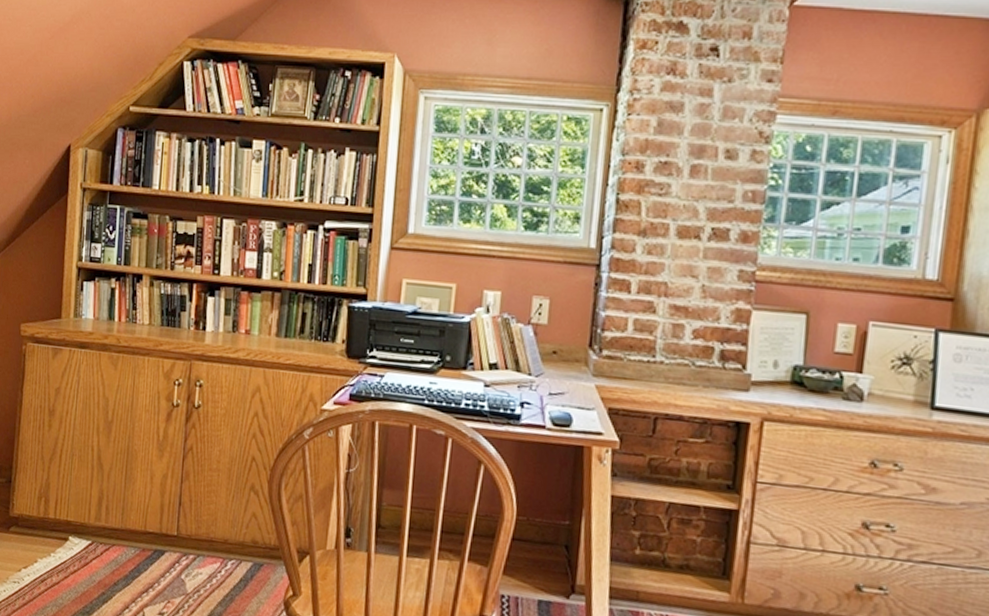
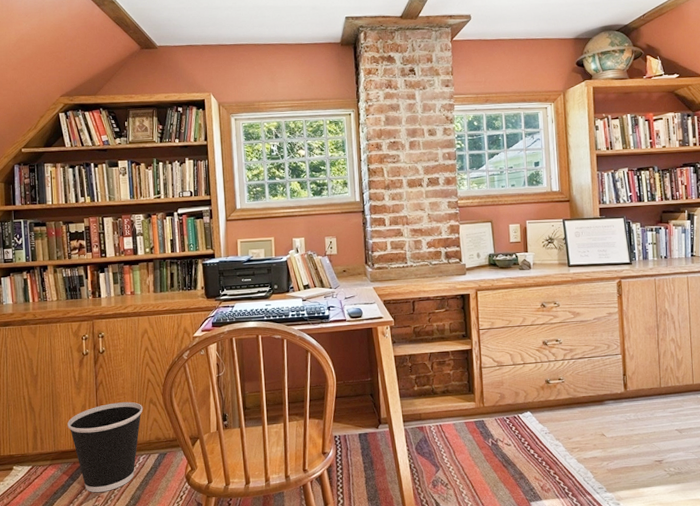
wastebasket: none [141,479,240,598] -> present [67,401,143,493]

